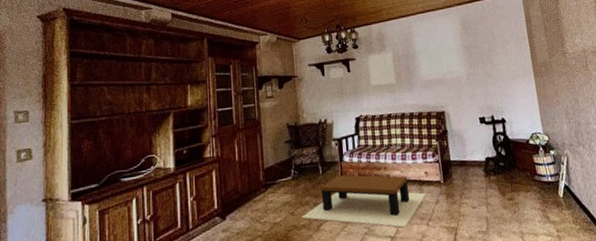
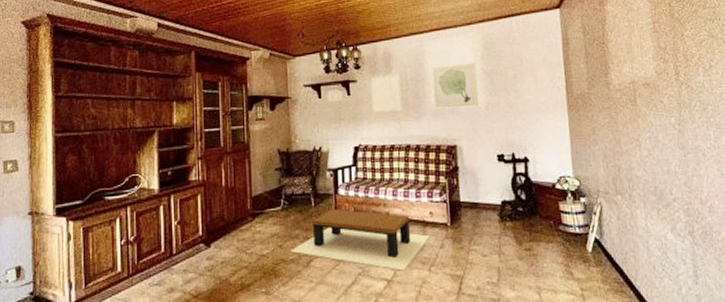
wall art: none [419,39,461,80] -> present [431,62,479,109]

